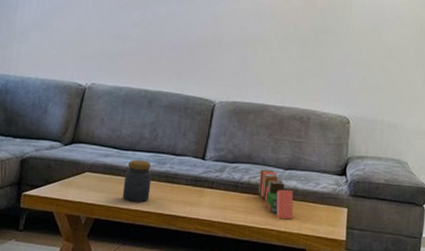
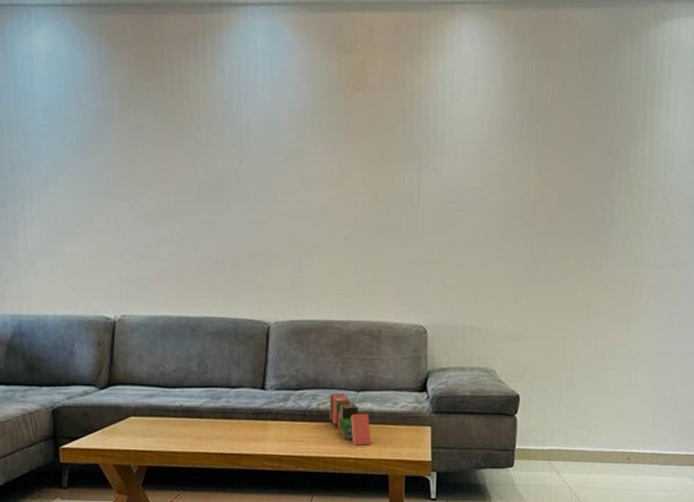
jar: present [122,159,152,203] -> none [175,397,207,444]

